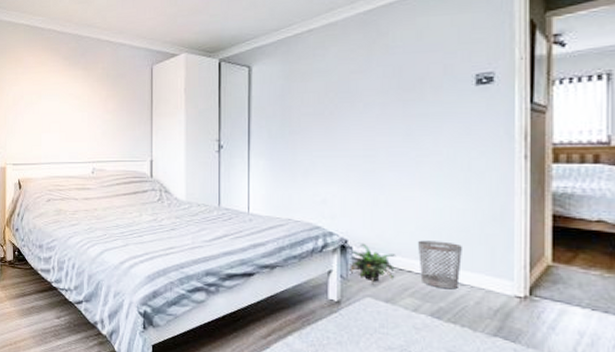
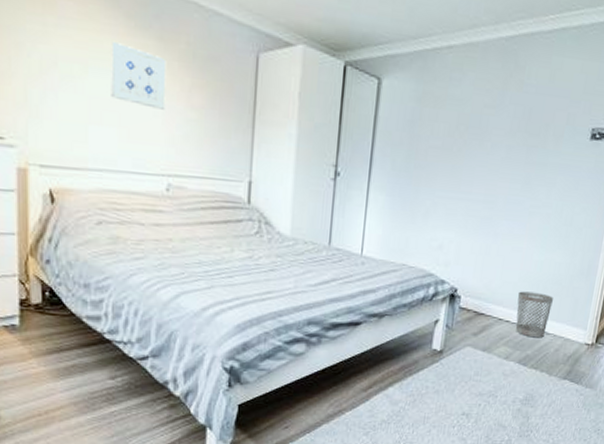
wall art: none [55,77,90,116] -> present [111,42,167,110]
potted plant: present [348,243,397,283] -> none [454,292,499,333]

